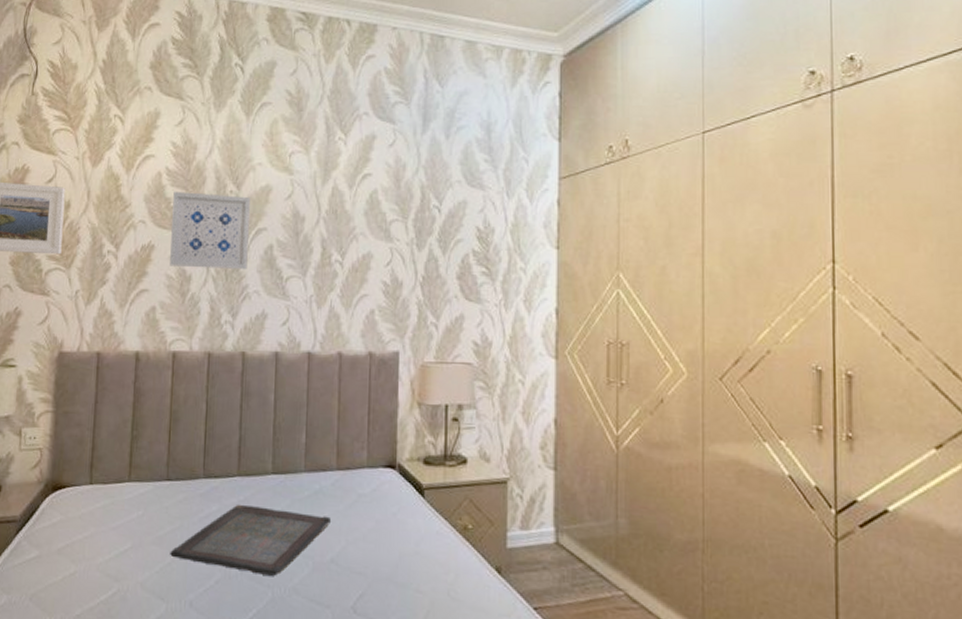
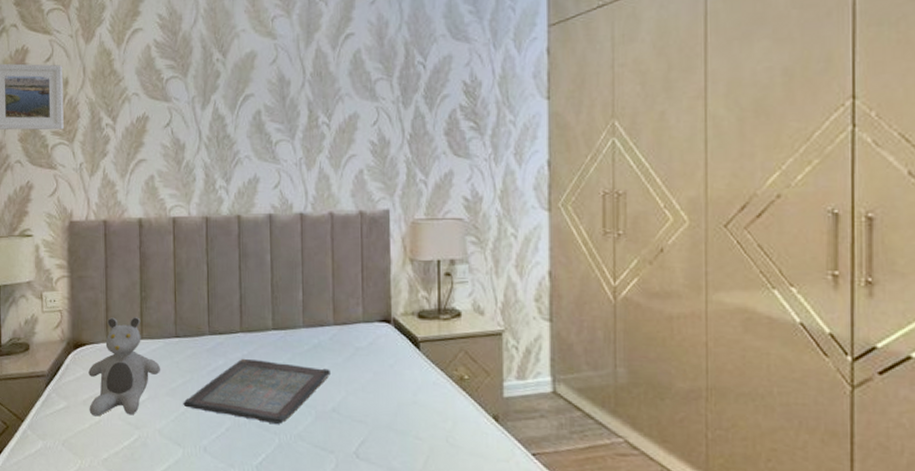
teddy bear: none [64,457,149,568] -> present [88,317,161,417]
wall art: present [170,191,250,269] -> none [163,62,237,136]

